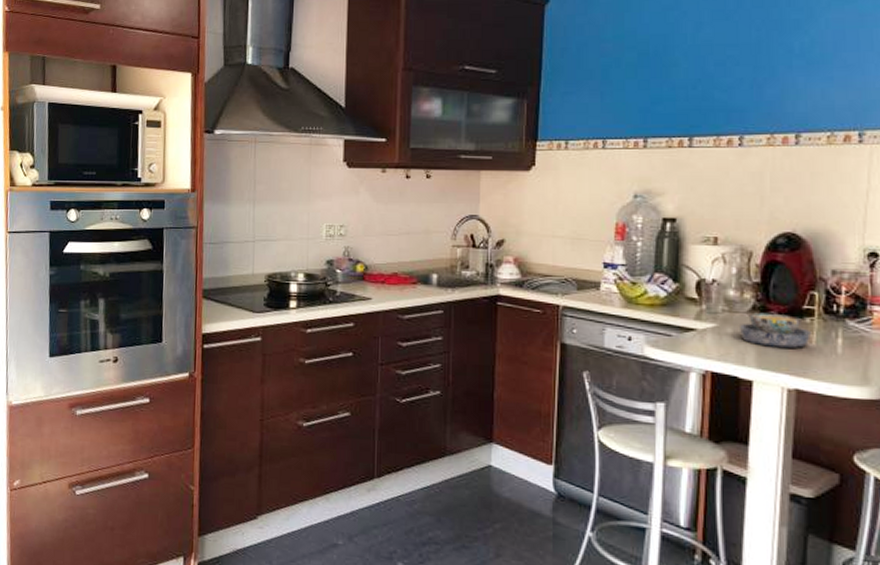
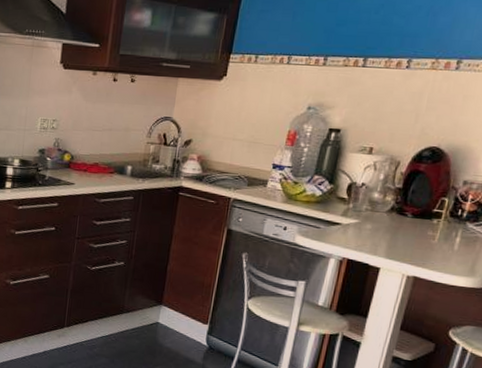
bowl: present [740,312,811,348] -> none [377,212,435,244]

